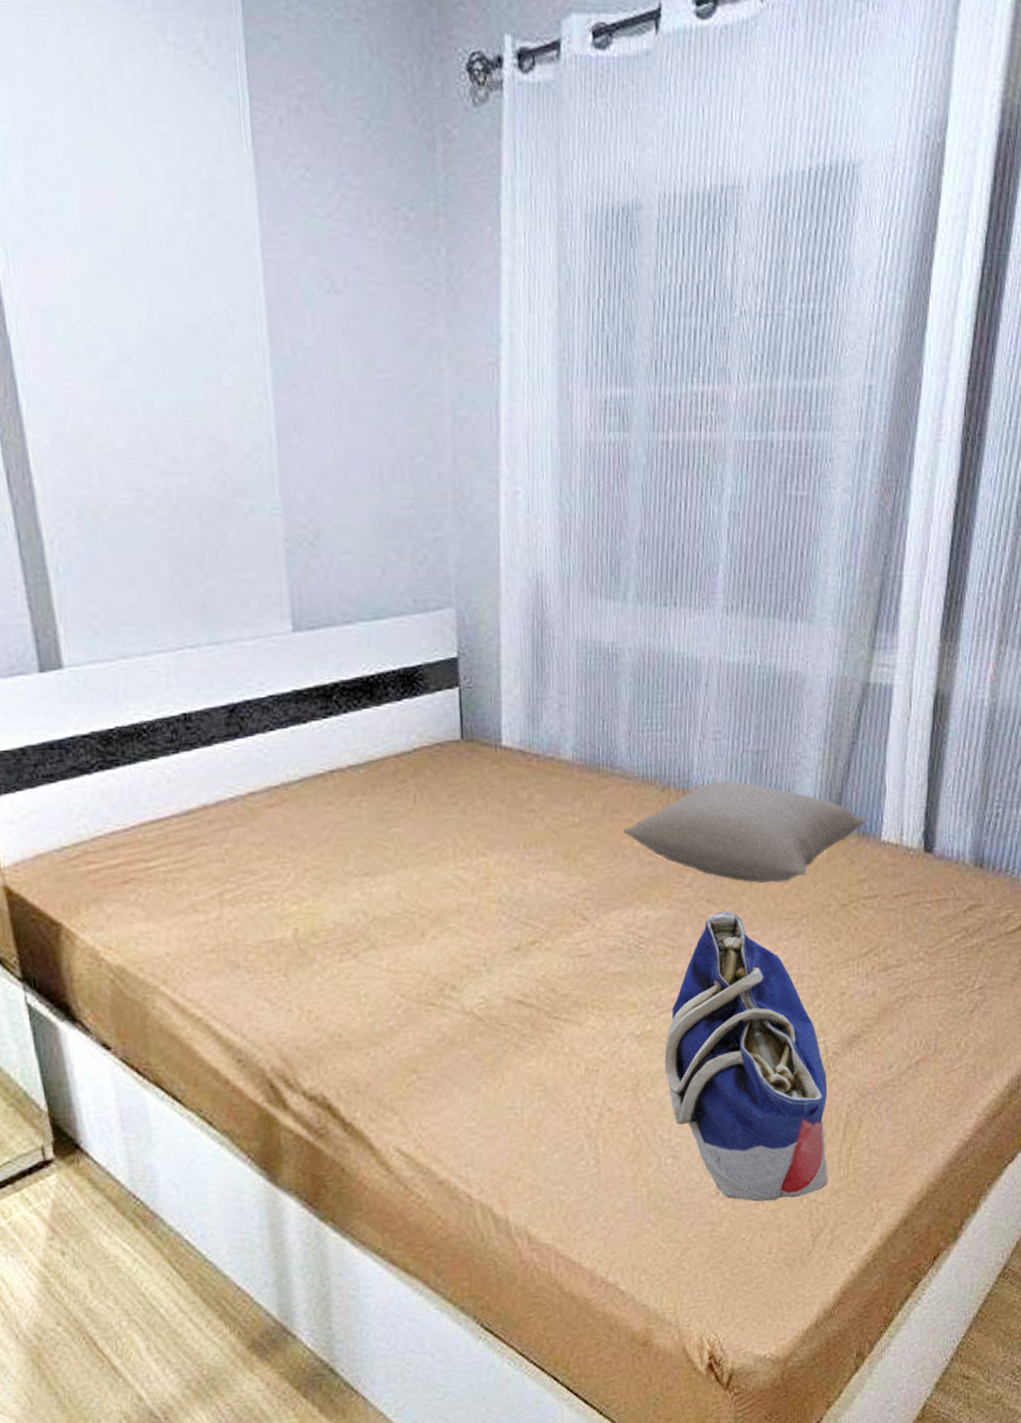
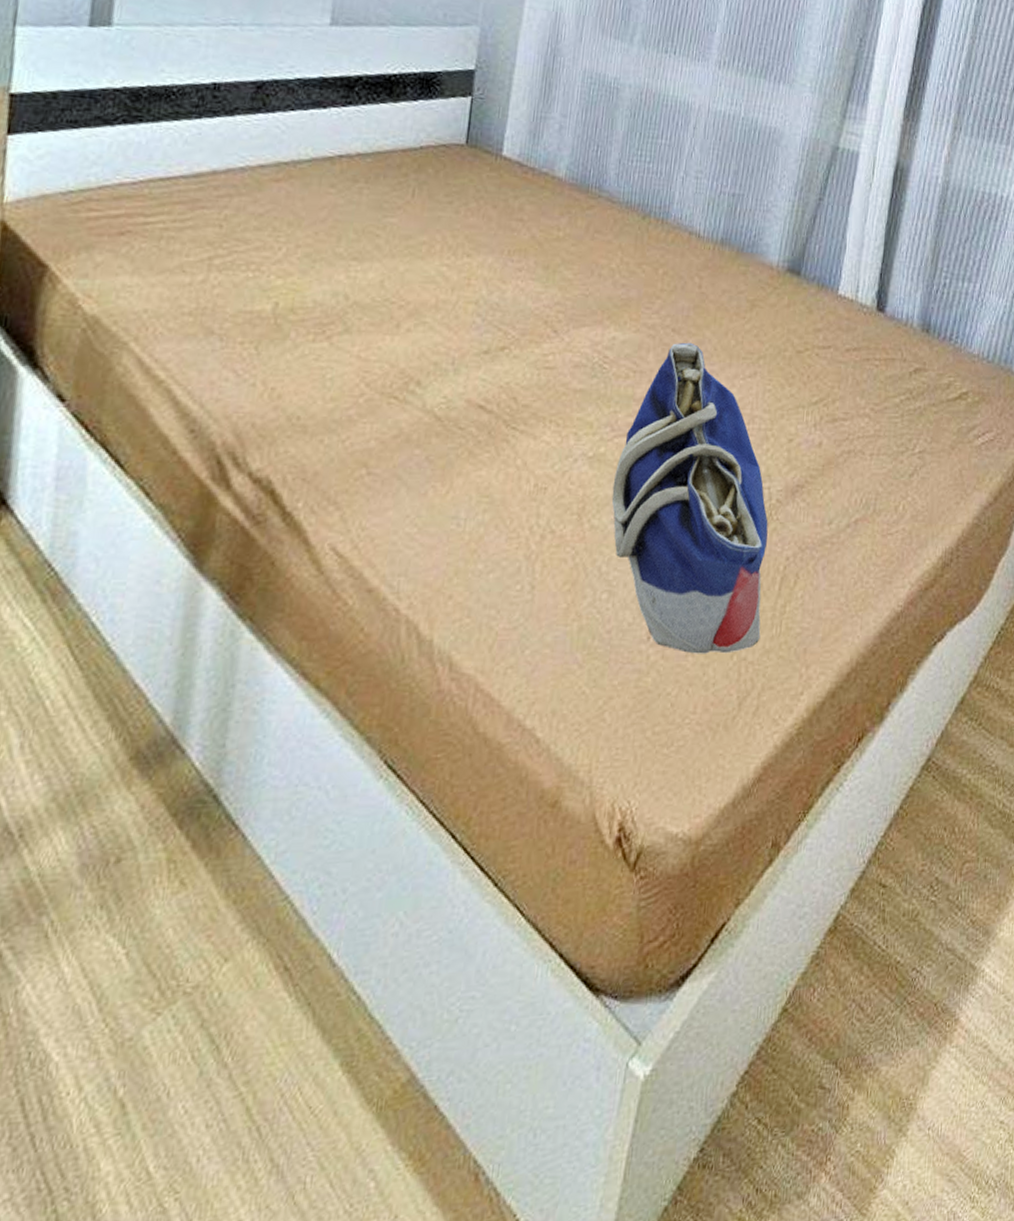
pillow: present [623,779,867,883] -> none [602,215,827,322]

